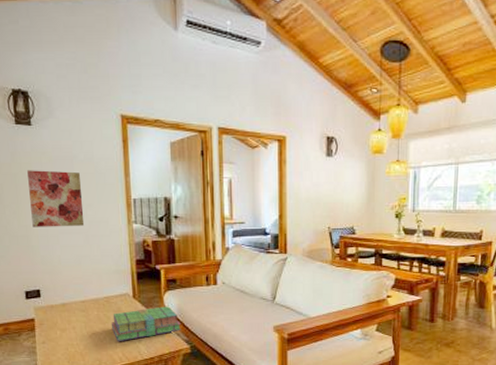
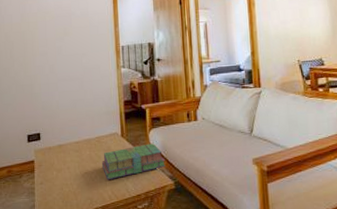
wall art: present [27,170,85,227] -> none [34,26,80,77]

